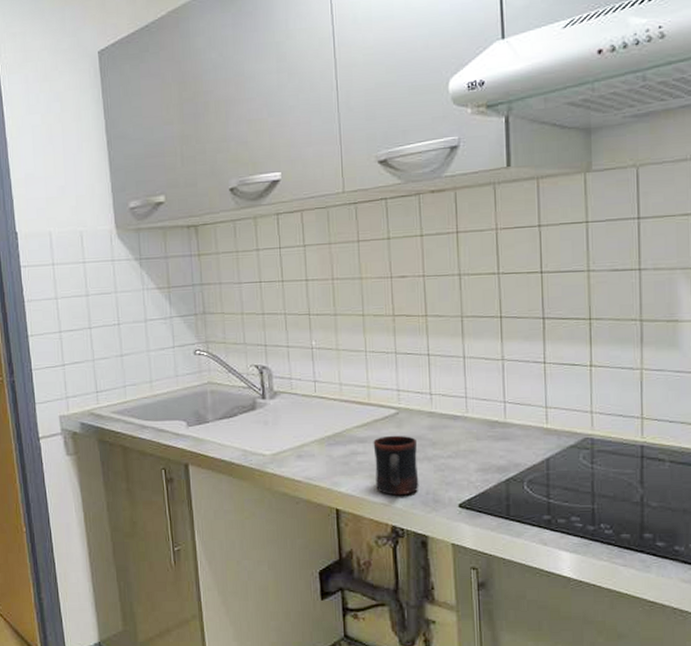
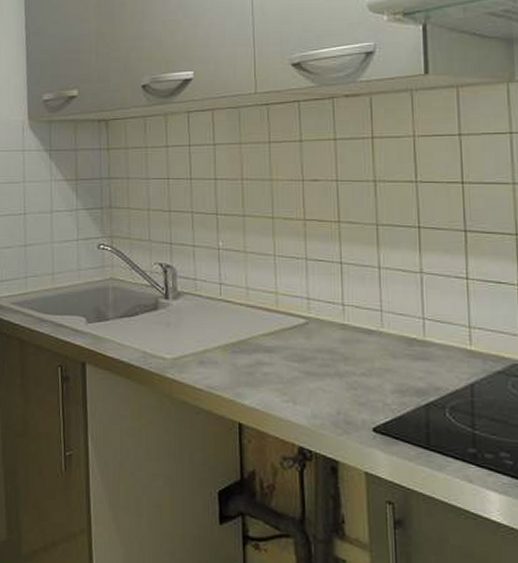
mug: present [373,435,419,496] -> none [280,346,330,414]

